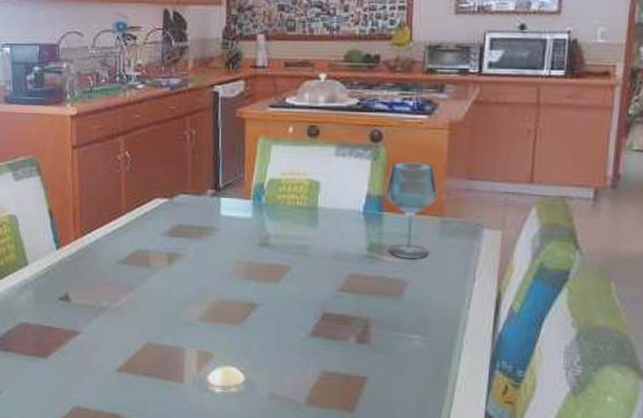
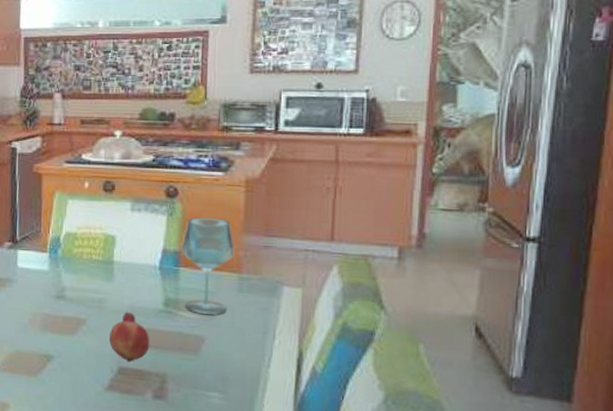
fruit: none [313,257,354,307] -> present [110,311,150,362]

